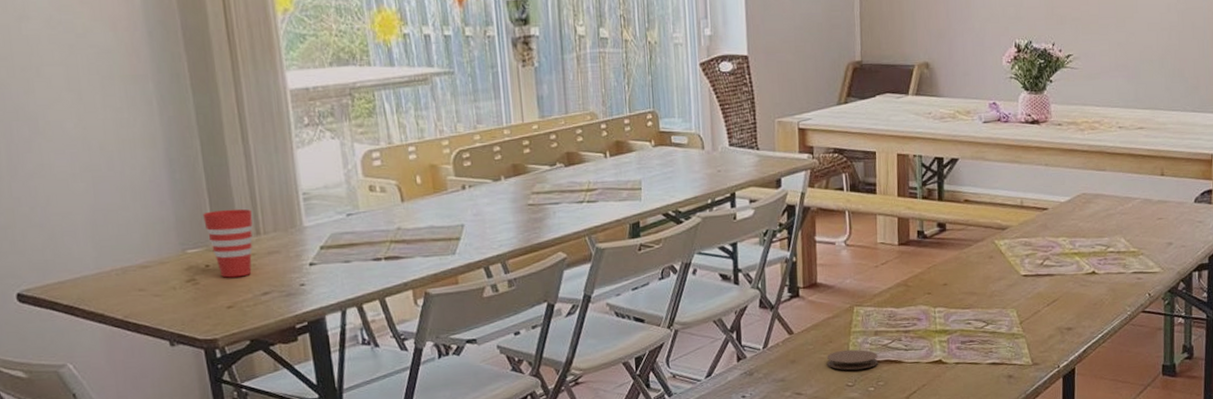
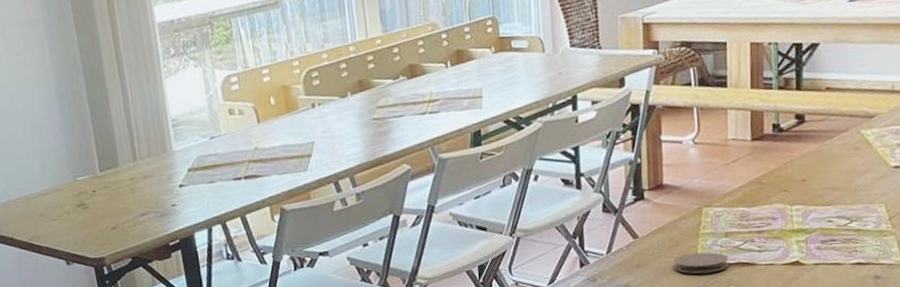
cup: present [203,208,253,278] -> none [89,137,131,202]

